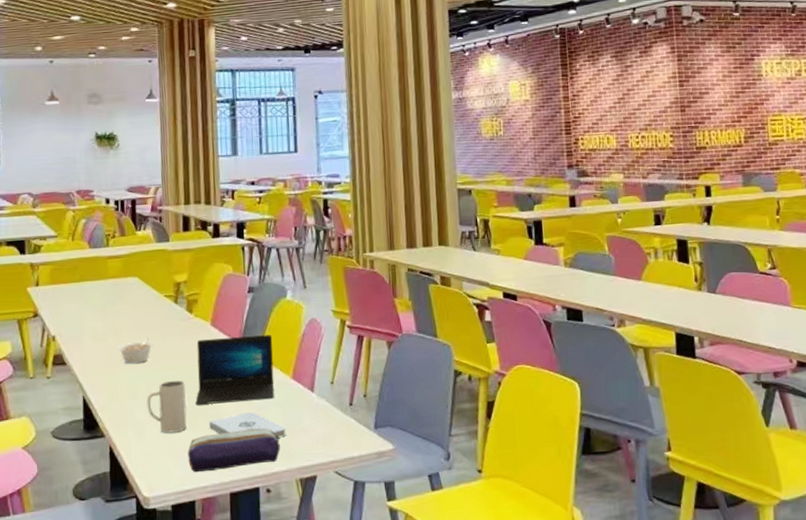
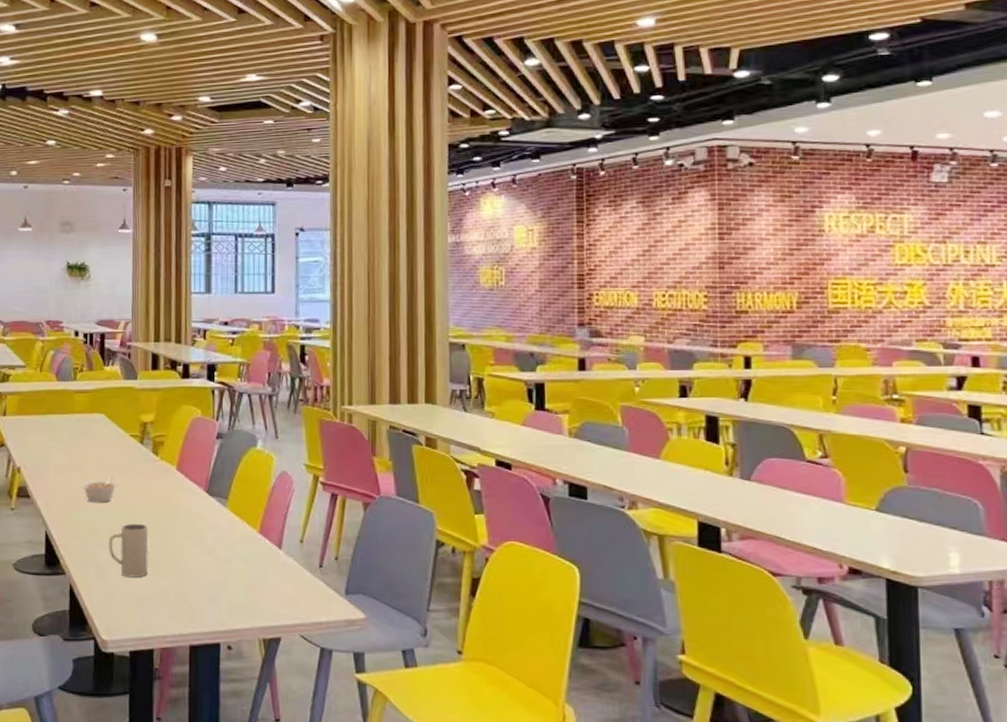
pencil case: present [188,428,280,473] -> none [148,581,243,621]
laptop: present [195,335,275,405] -> none [158,484,240,553]
notepad: present [209,412,287,438] -> none [171,564,251,594]

